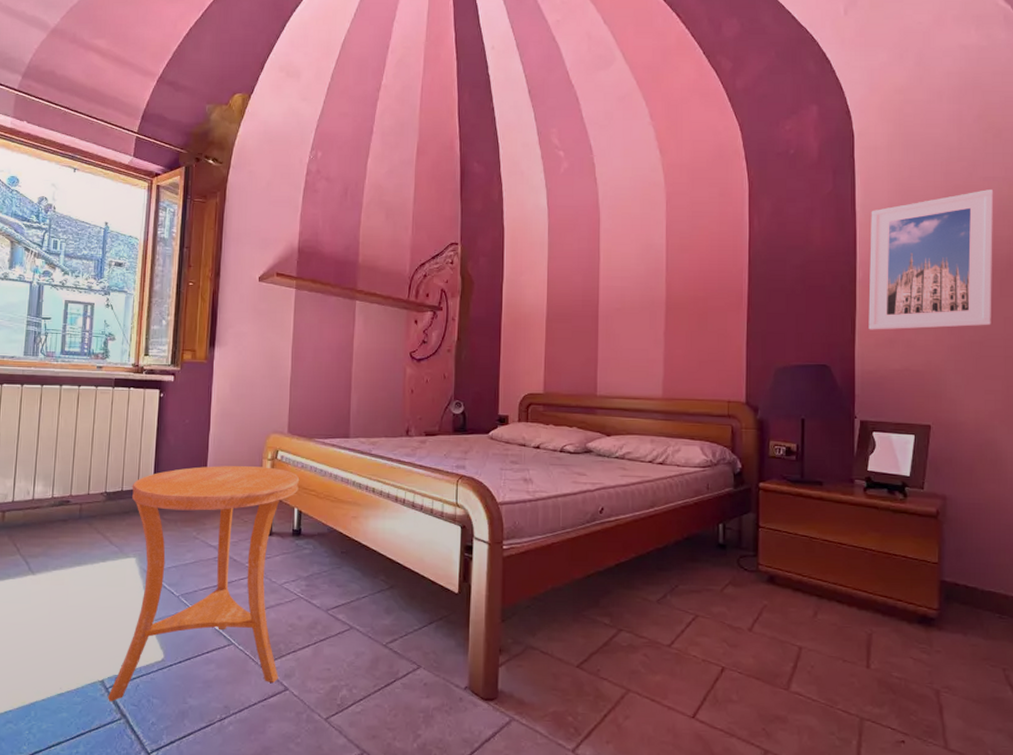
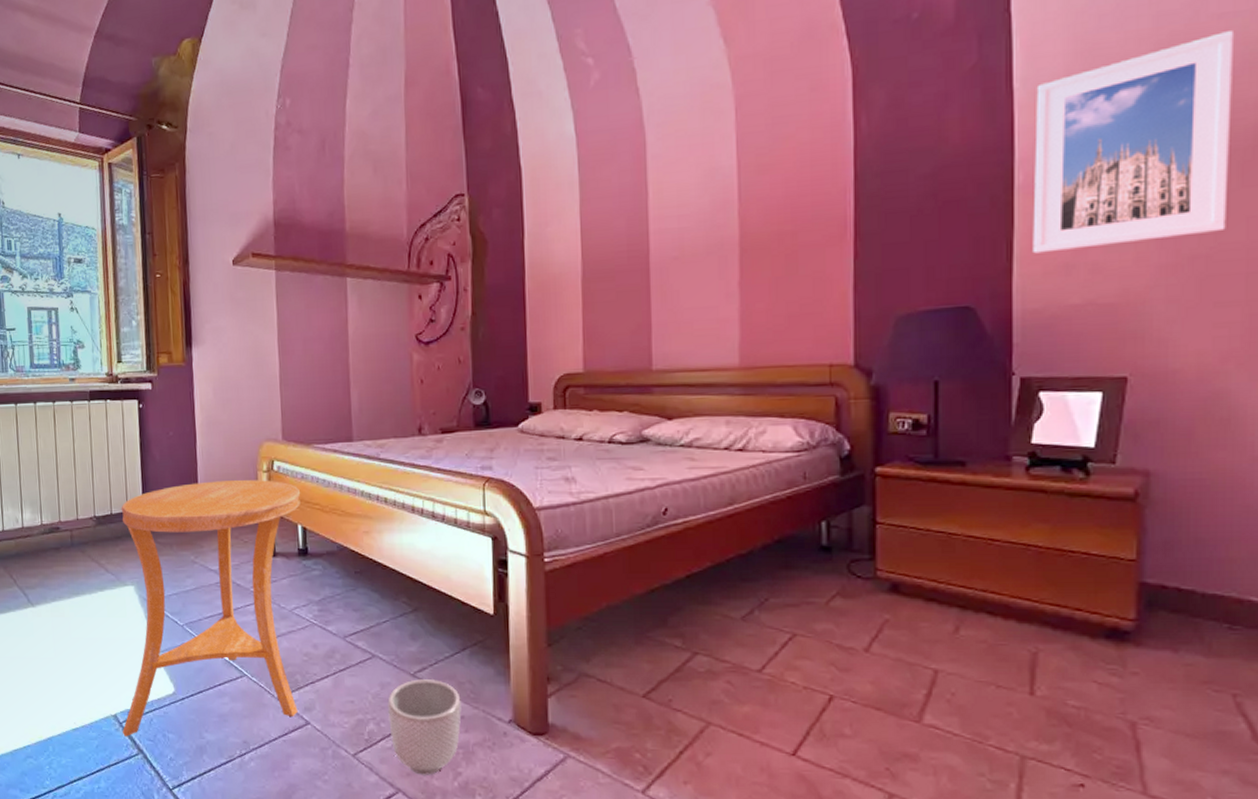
planter: none [359,649,425,737] -> present [387,679,462,775]

